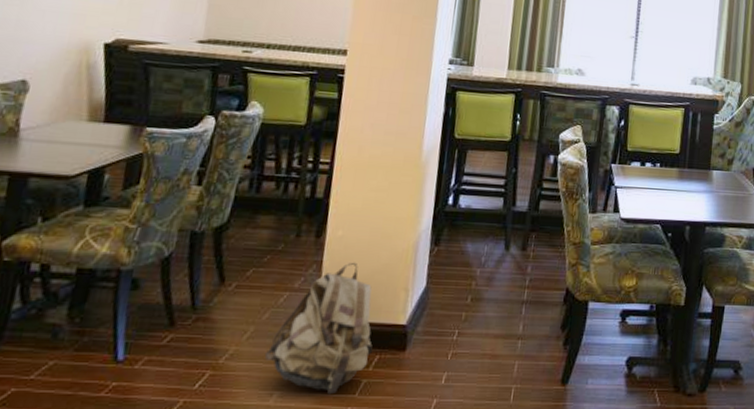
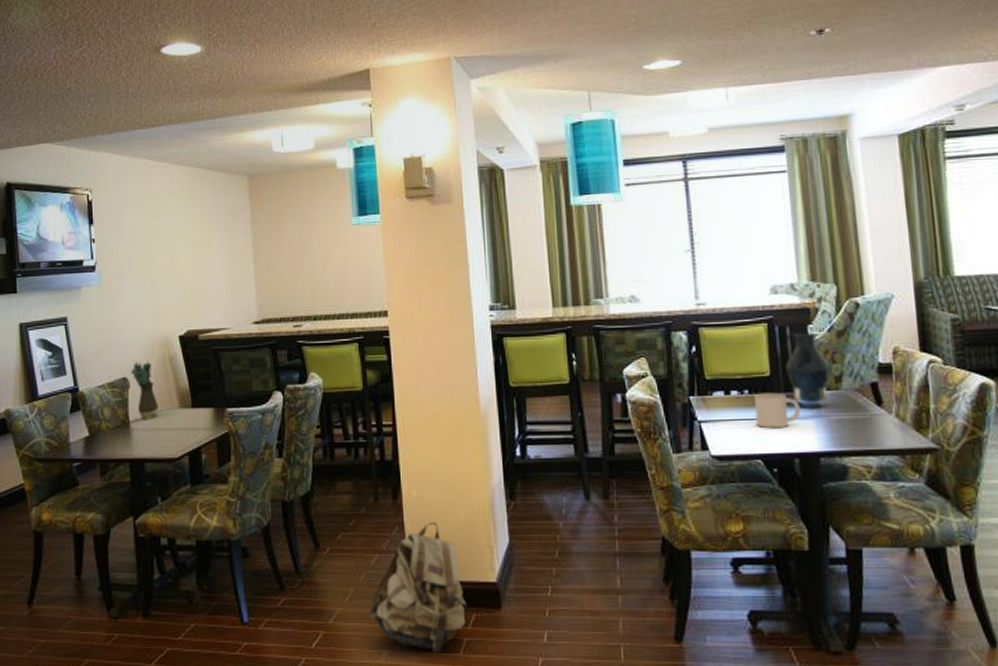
vase: none [33,63,64,131] -> present [131,360,158,420]
mug: none [661,167,698,199] -> present [753,392,801,429]
vase: none [692,119,726,185] -> present [786,332,831,410]

